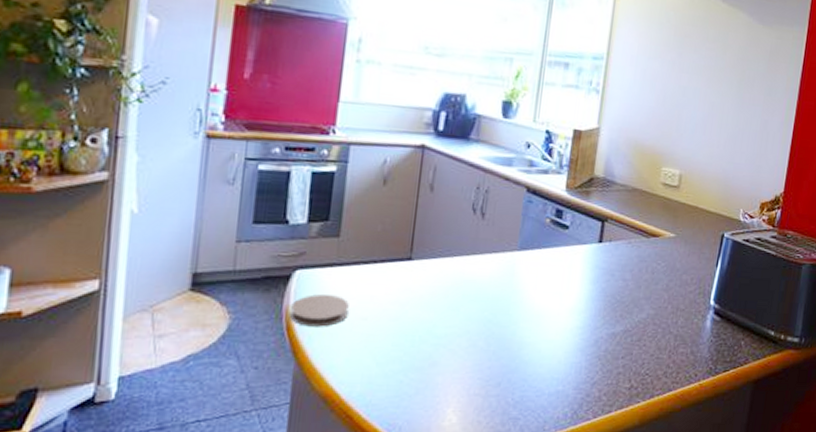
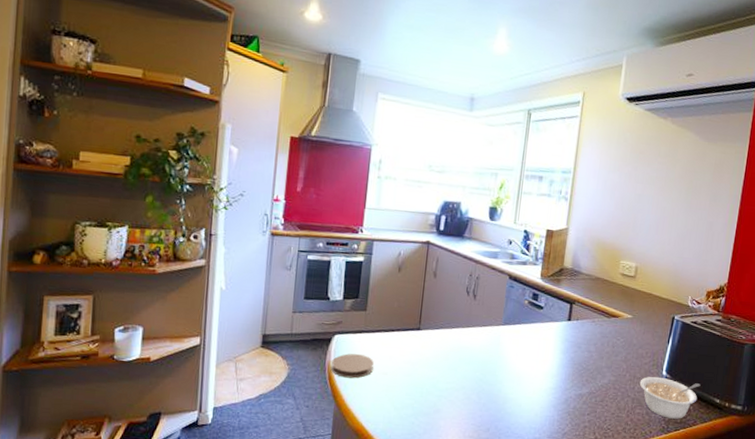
legume: none [683,307,753,357] -> present [639,376,701,419]

